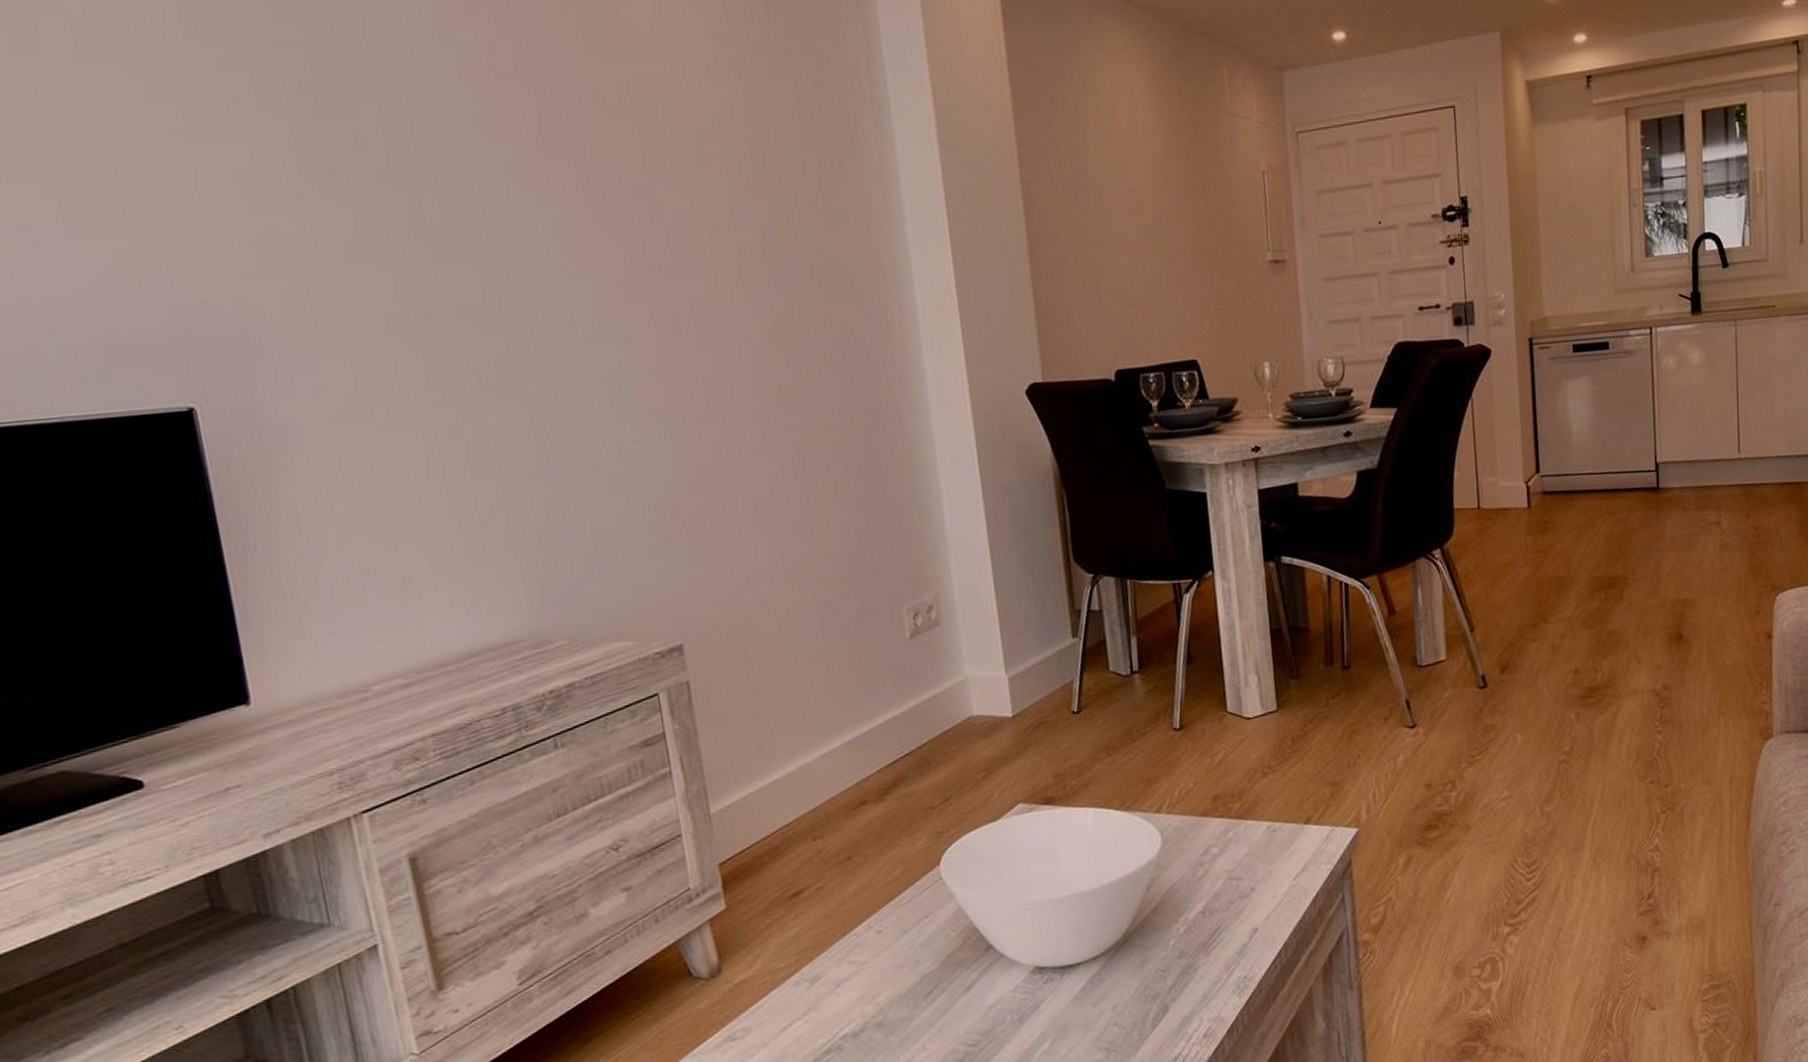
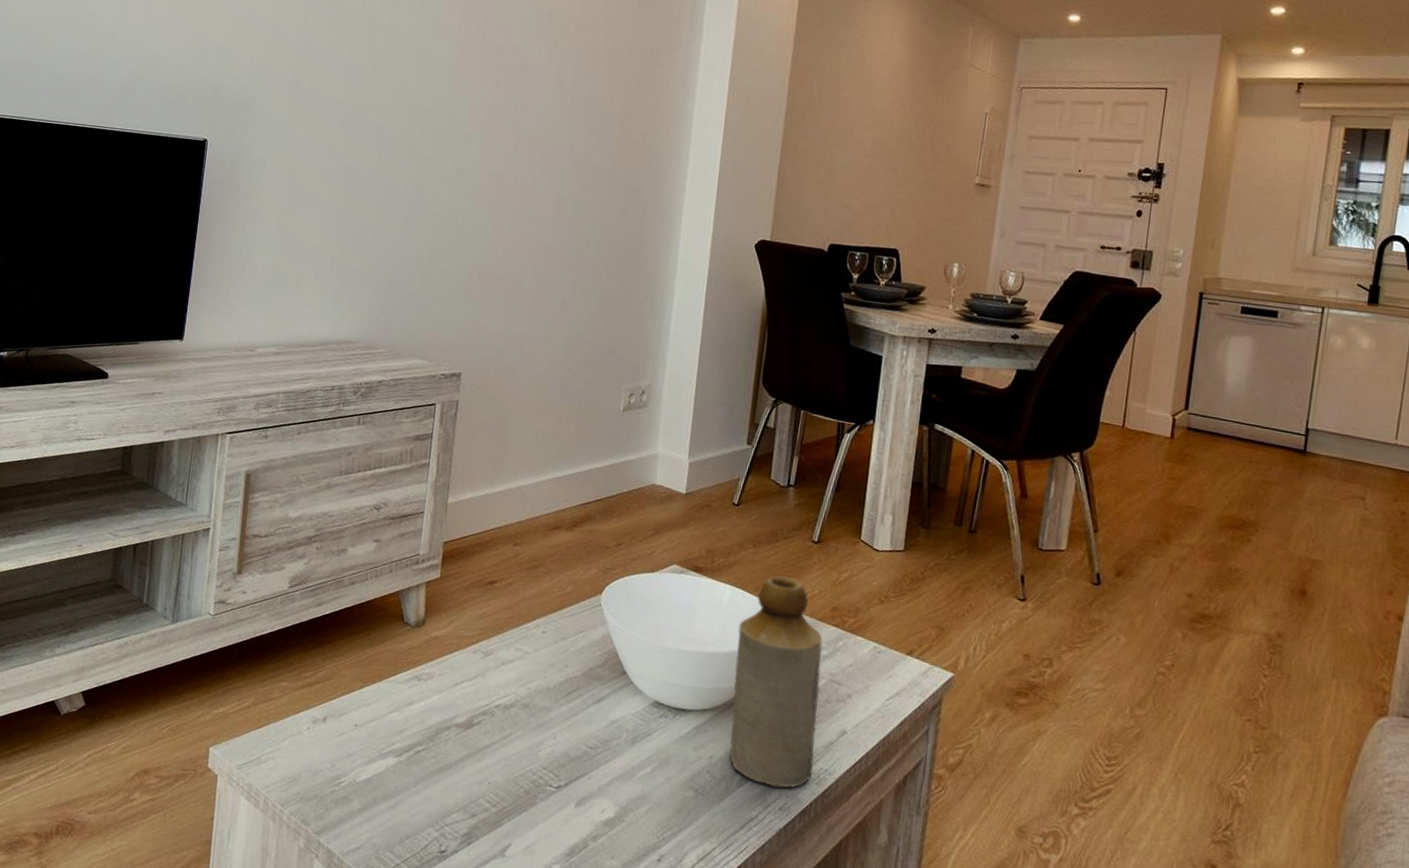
bottle: none [1111,777,1231,1017] -> present [729,575,823,788]

